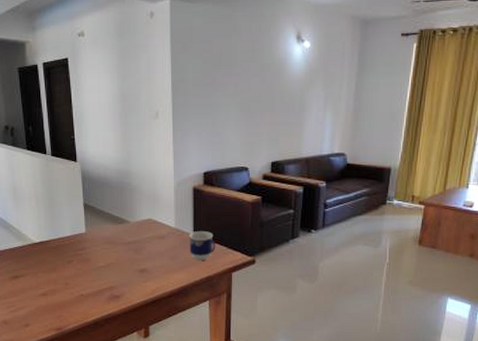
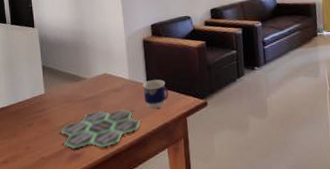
board game: none [101,256,183,293] -> present [61,109,140,150]

